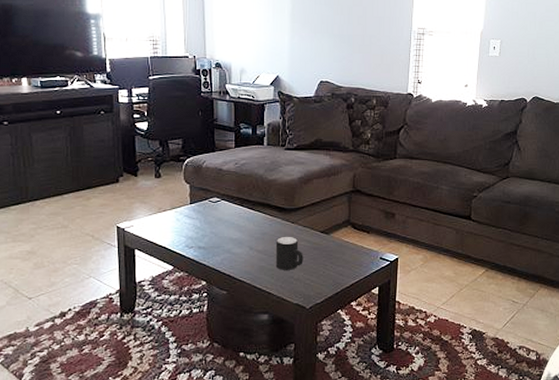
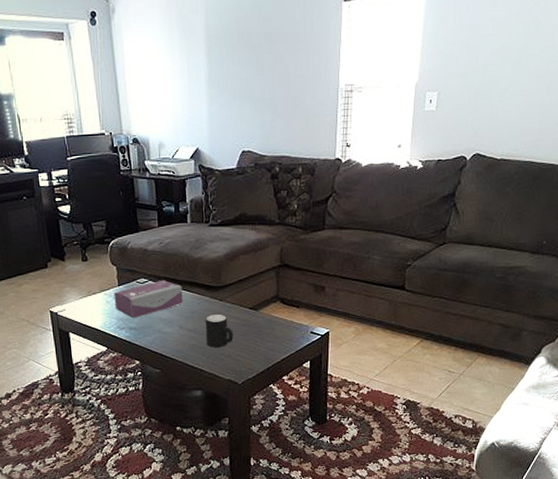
tissue box: none [185,199,255,238] -> present [114,279,183,319]

